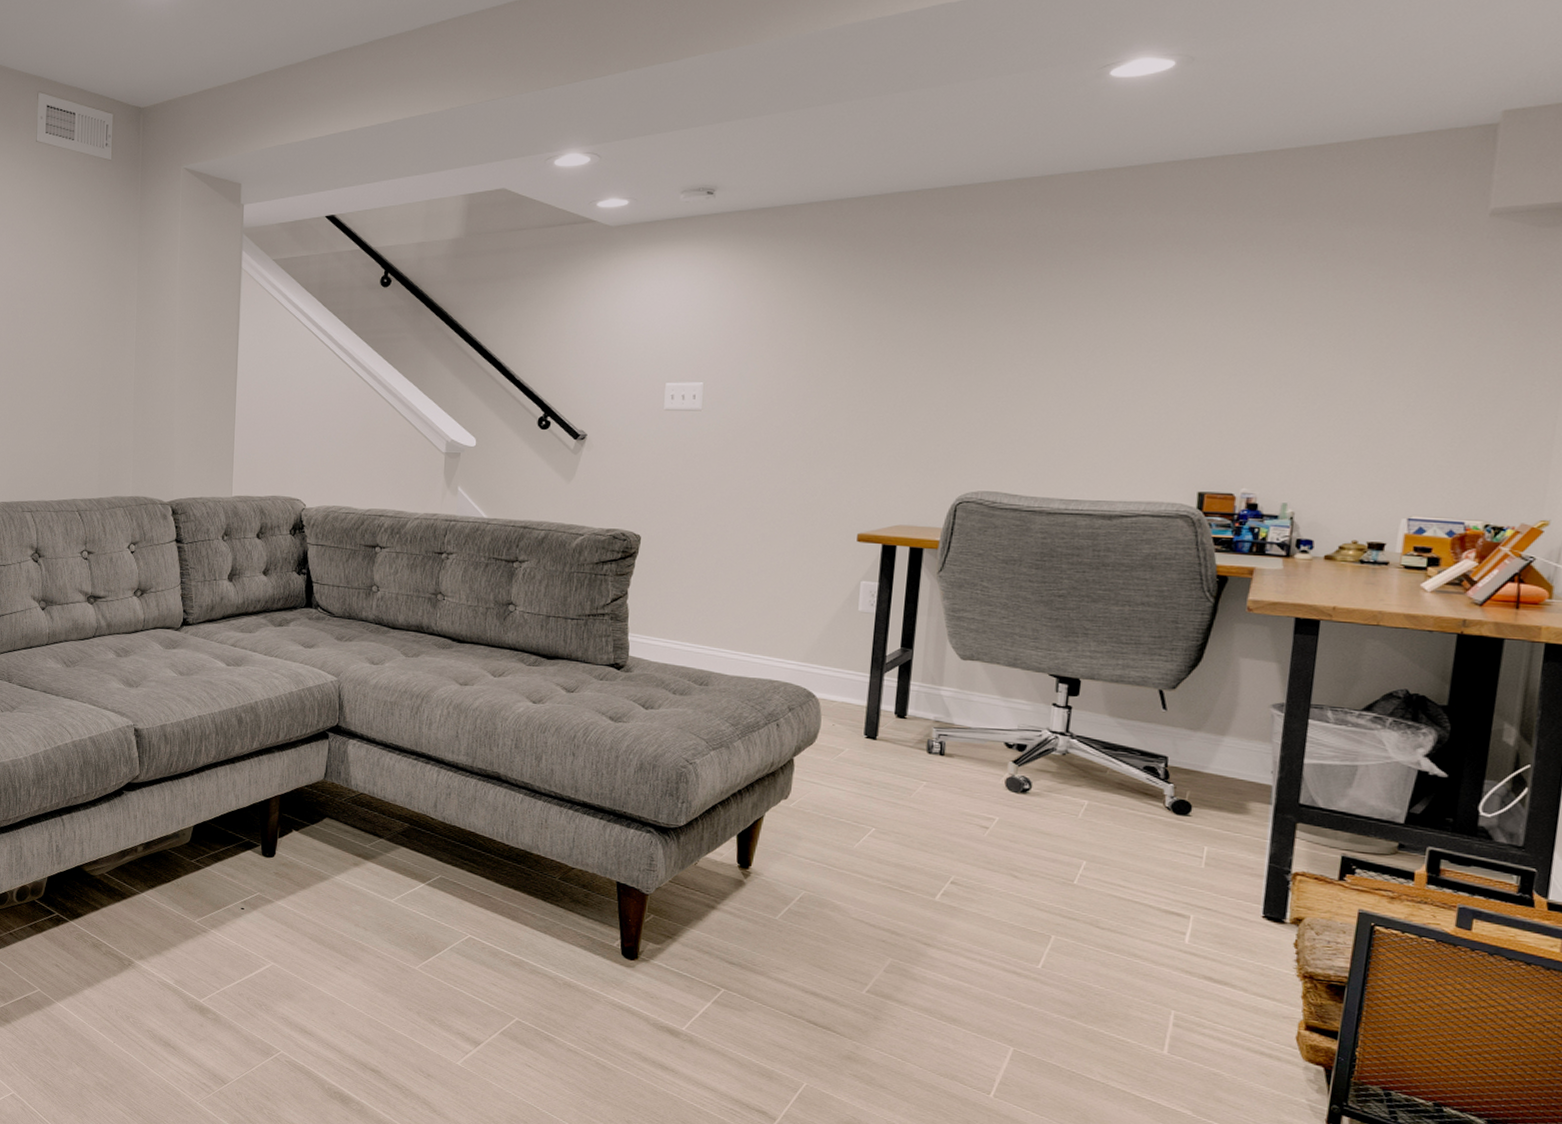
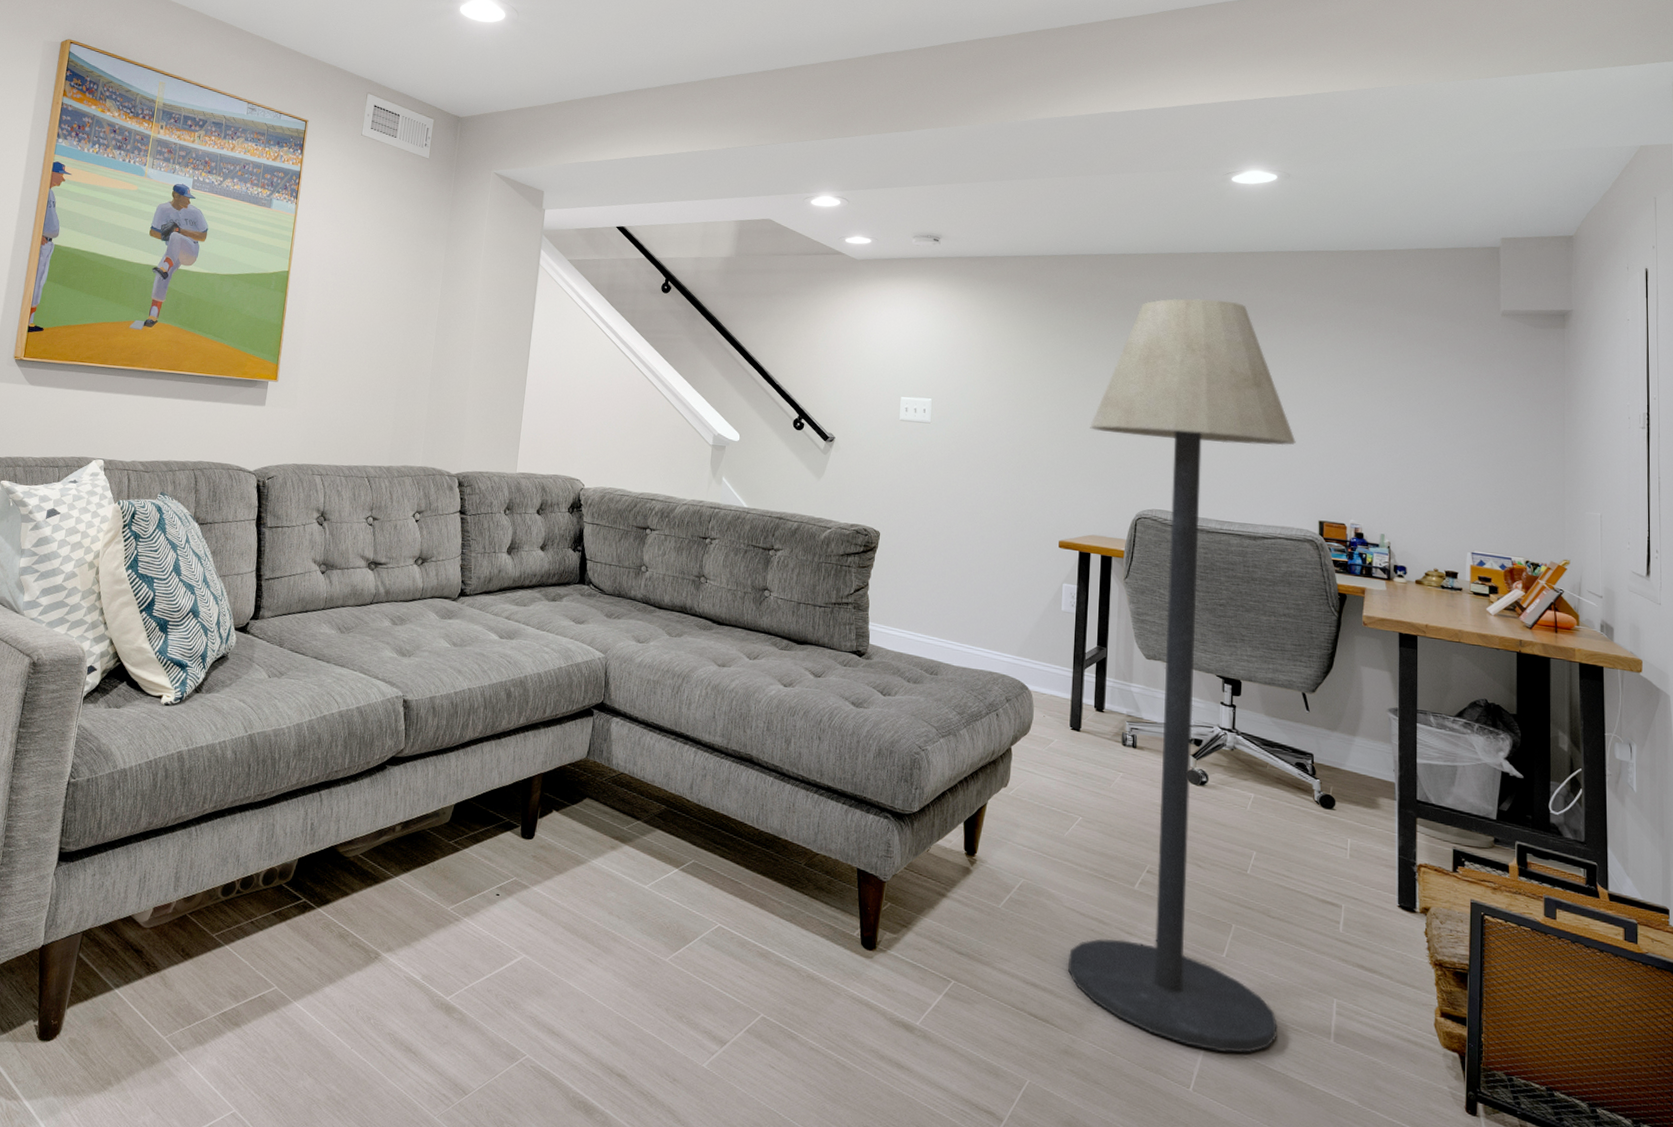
floor lamp: none [854,232,1175,1062] -> present [1068,298,1296,1053]

